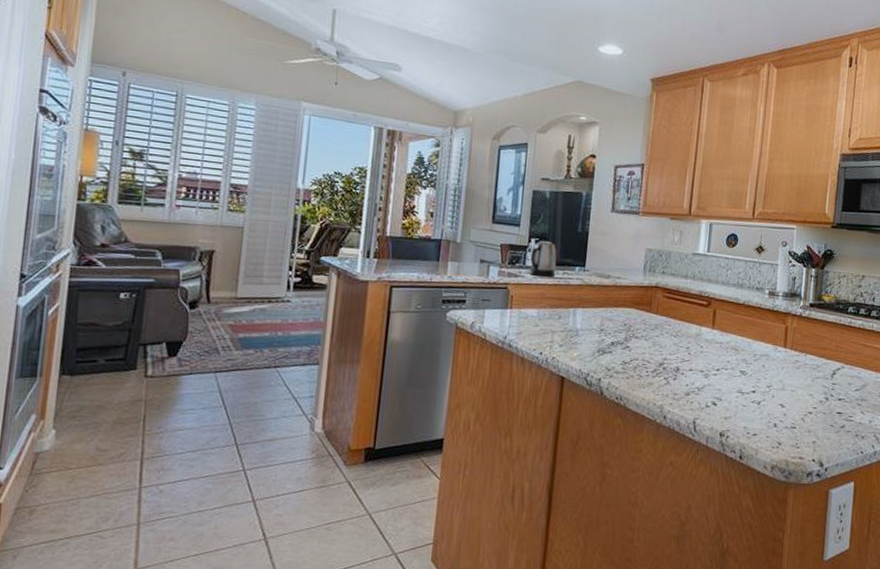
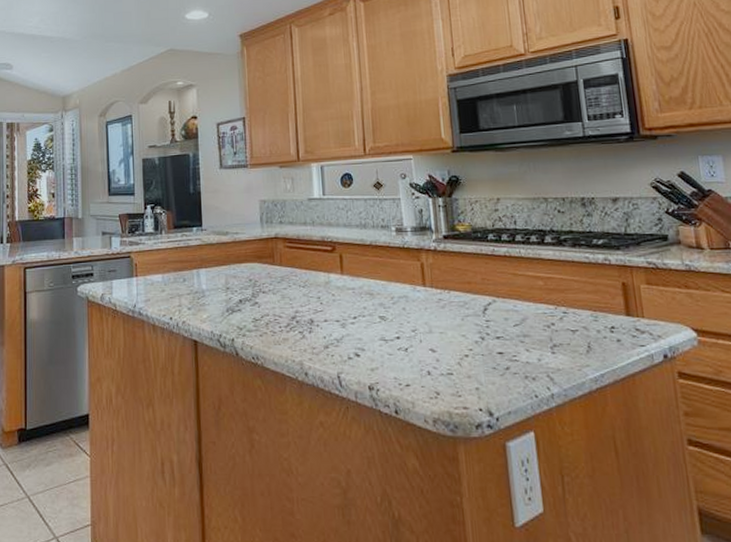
kettle: present [529,241,557,278] -> none [149,206,175,242]

